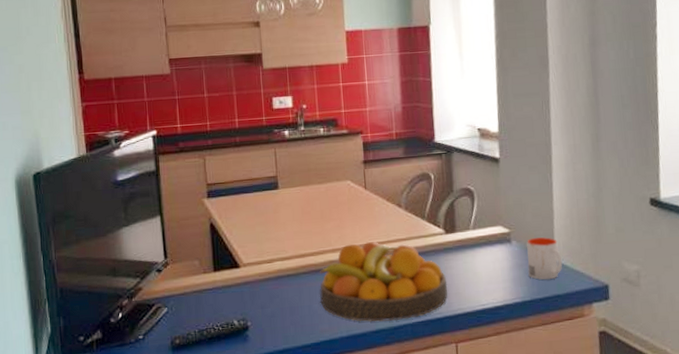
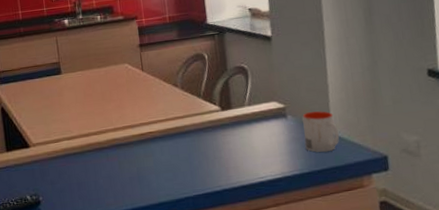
fruit bowl: present [319,241,448,322] -> none [103,119,227,196]

